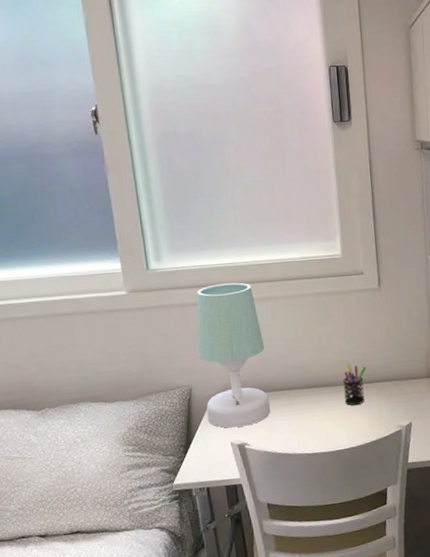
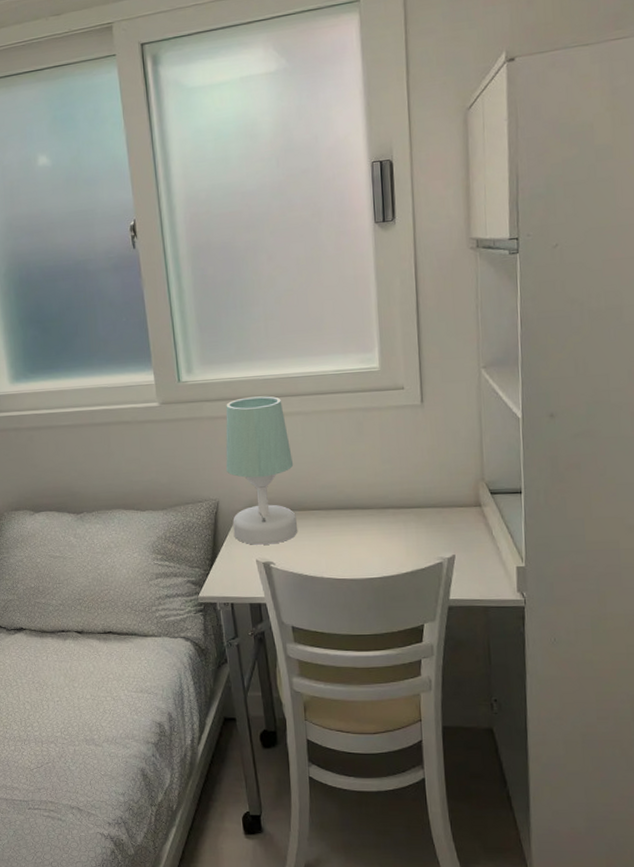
pen holder: present [343,364,366,405] -> none [377,486,404,531]

